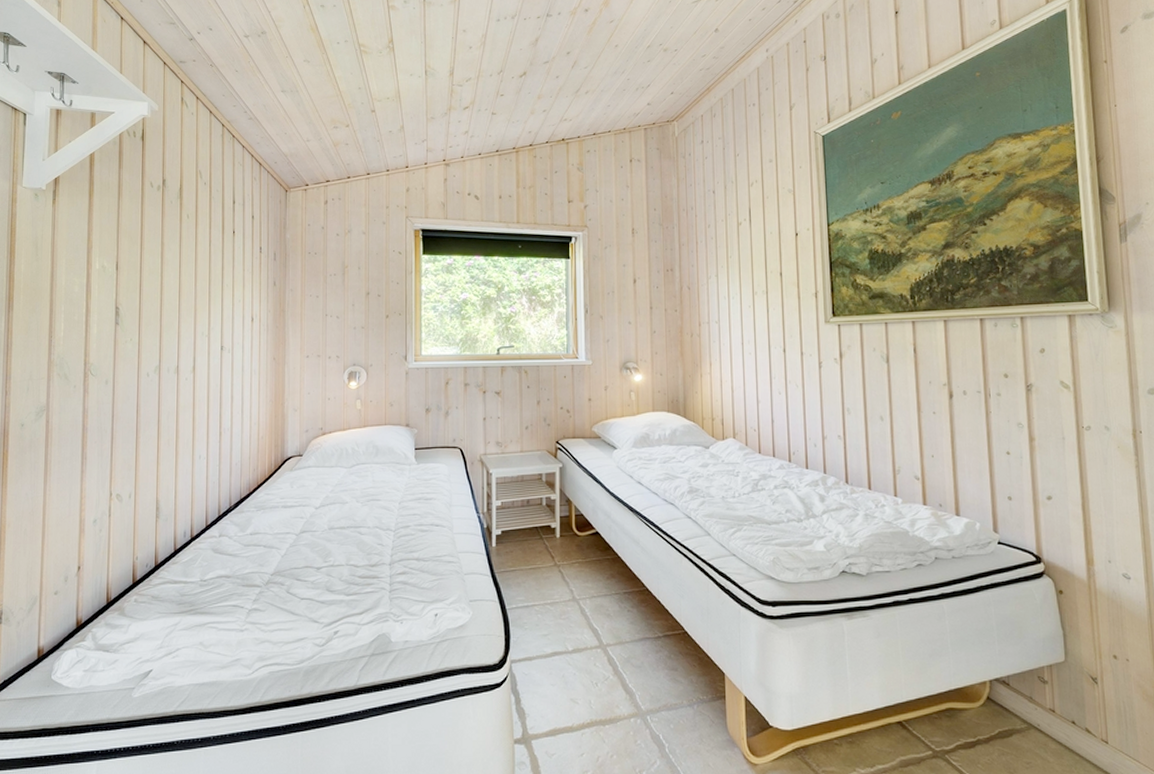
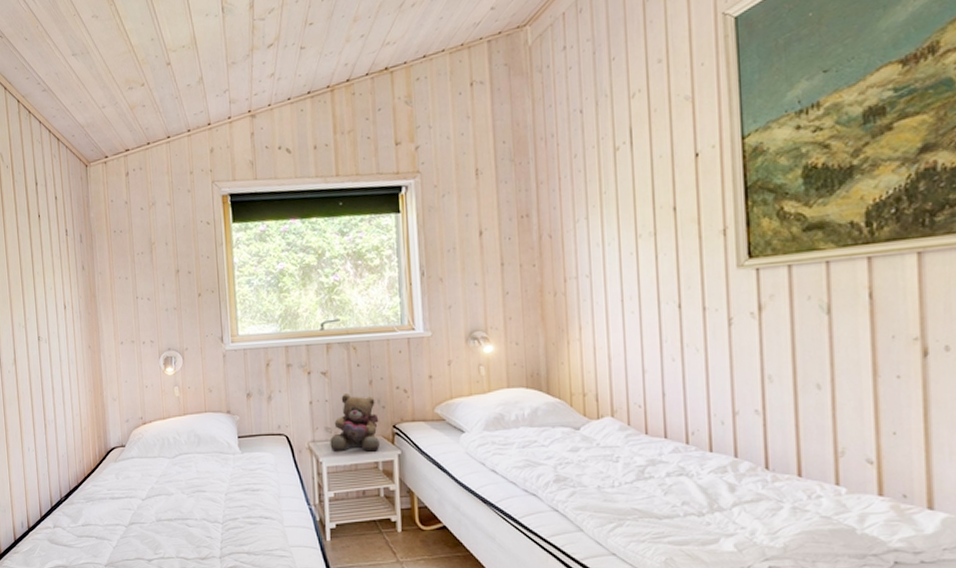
teddy bear: none [500,412,545,464] -> present [330,394,381,452]

